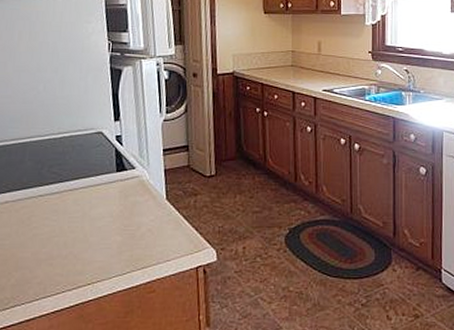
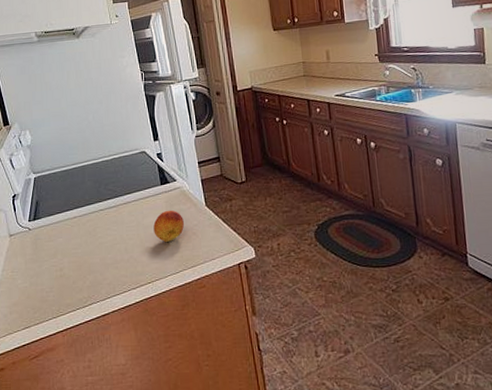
fruit: none [101,201,139,238] -> present [153,210,184,242]

